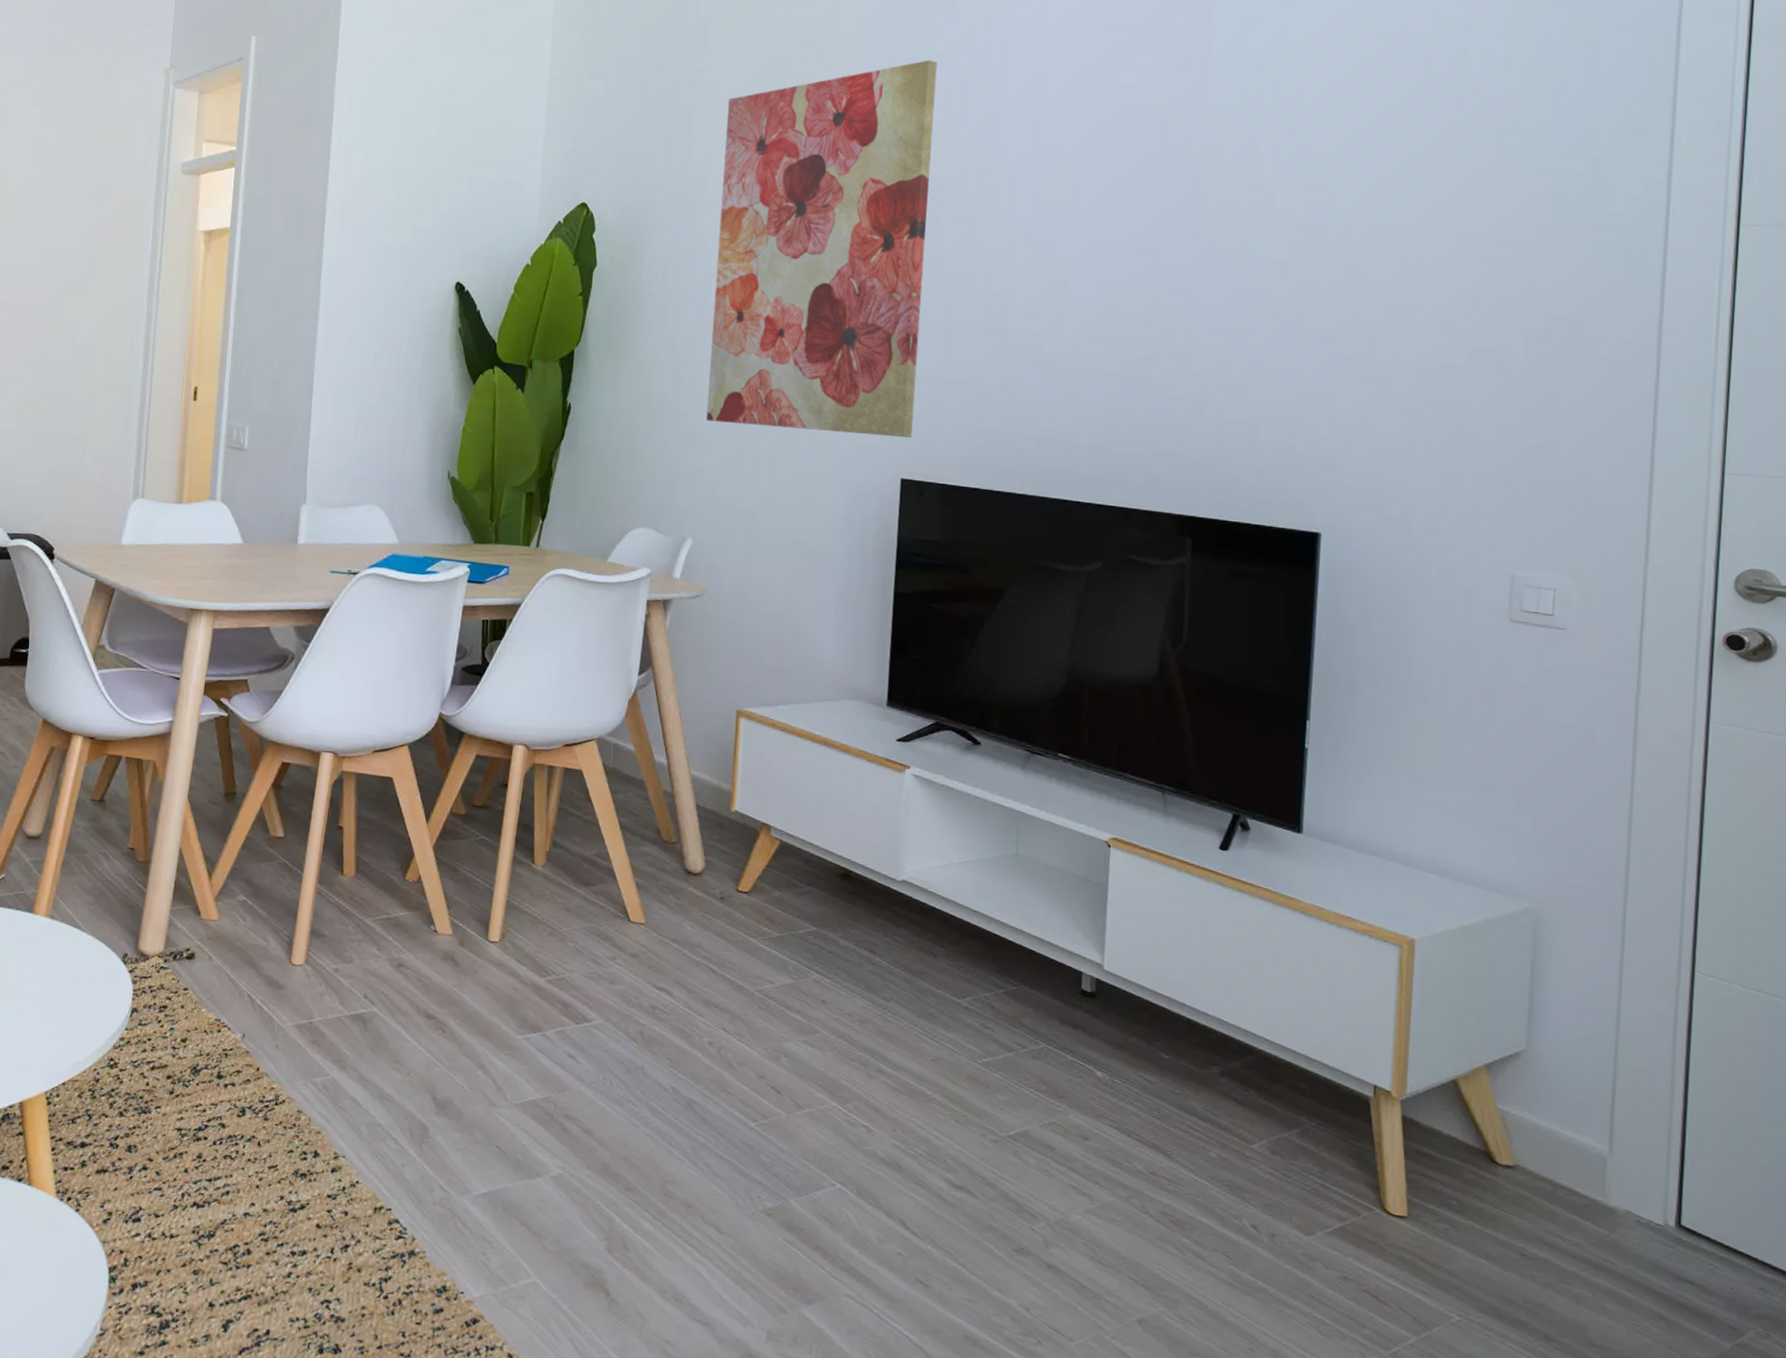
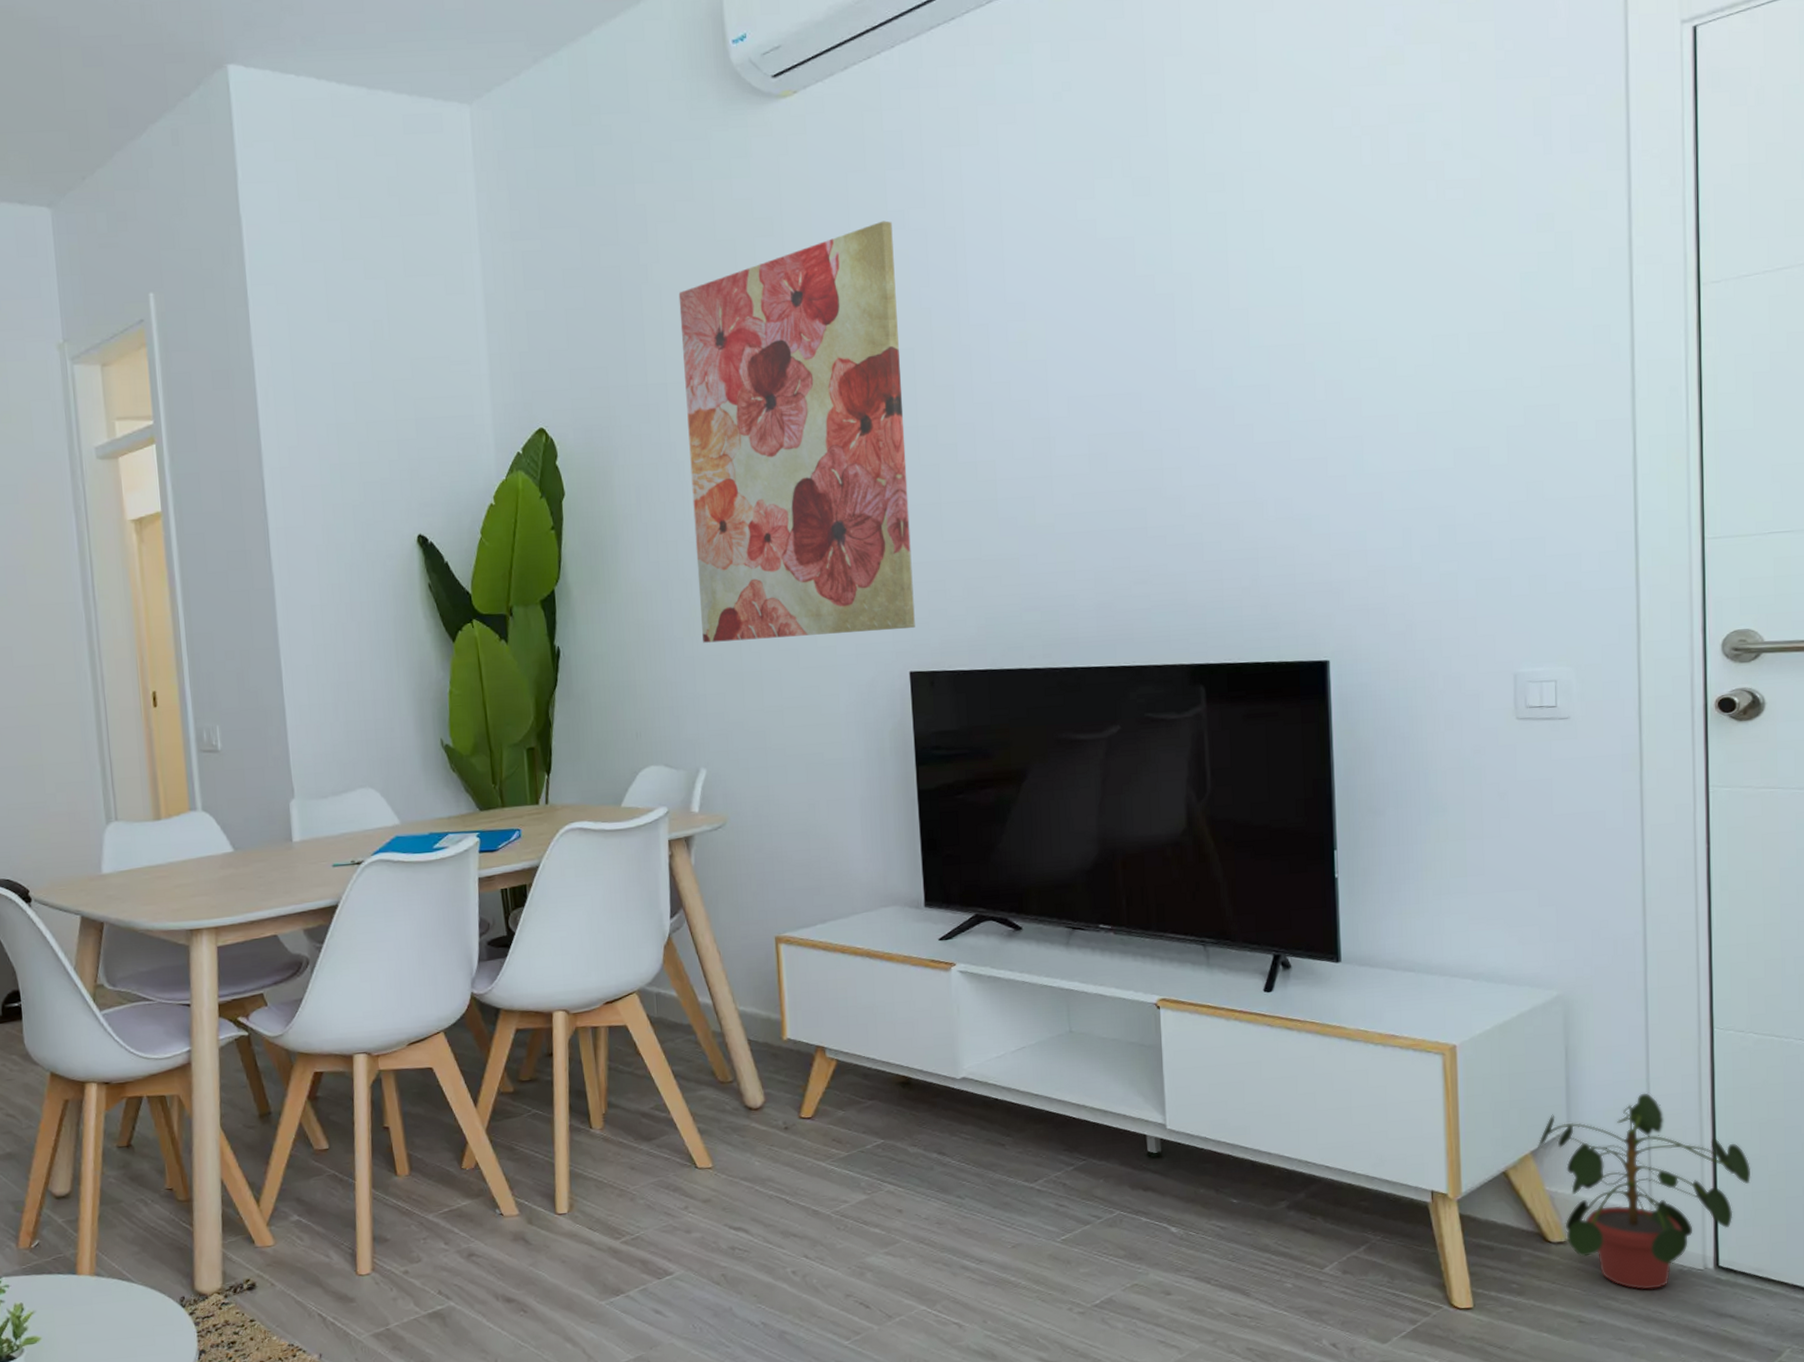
potted plant: none [1493,1025,1725,1236] -> present [1538,1092,1751,1290]

